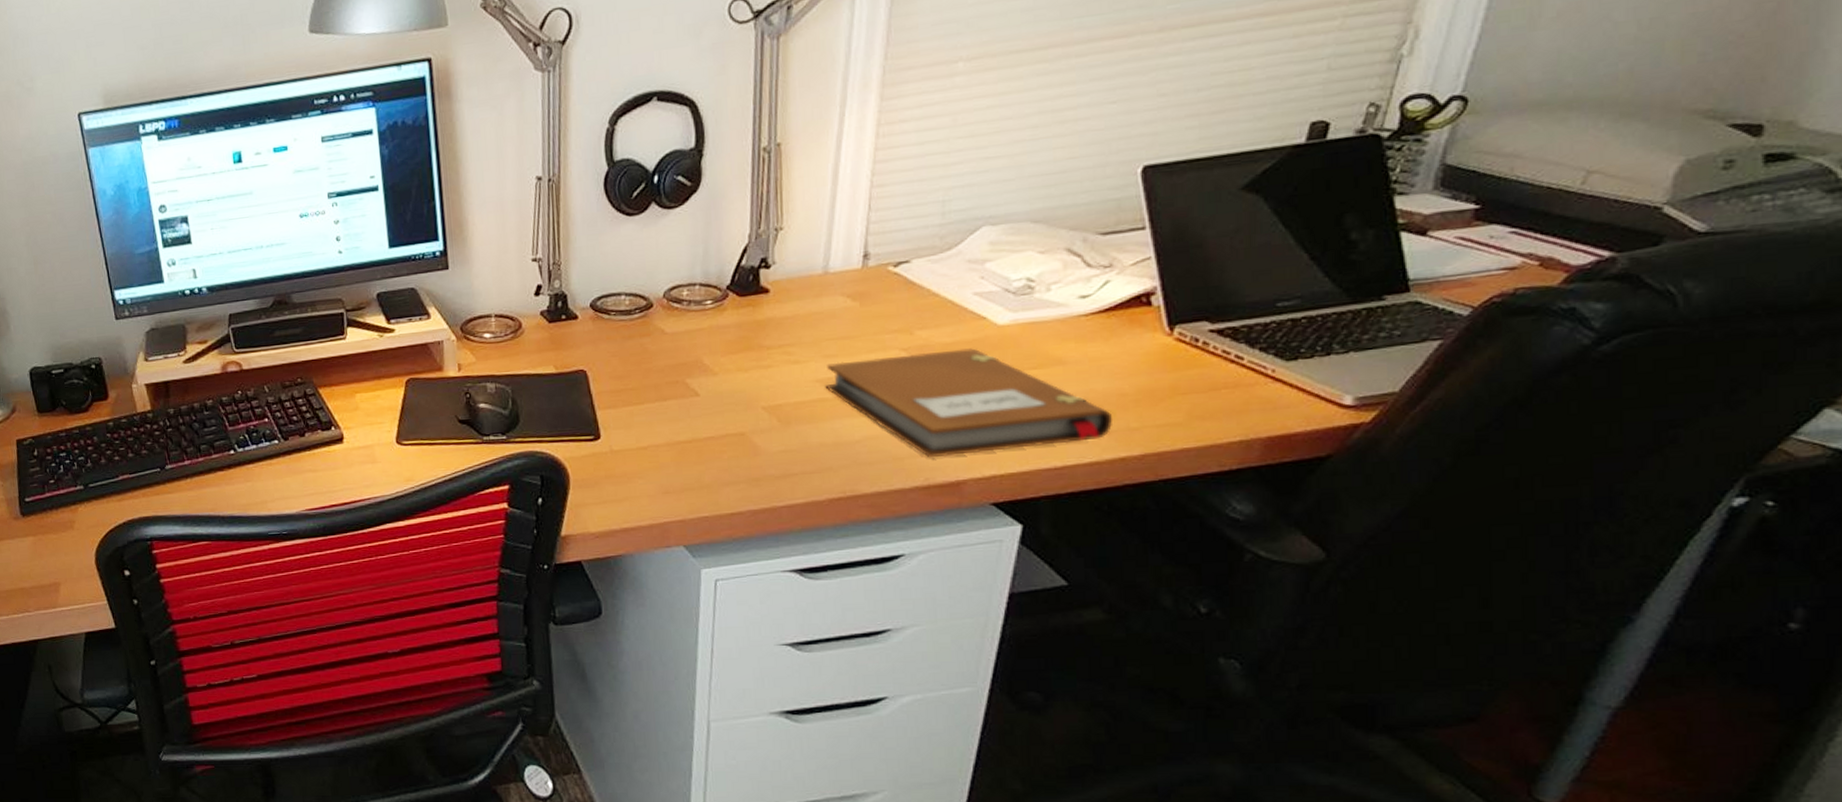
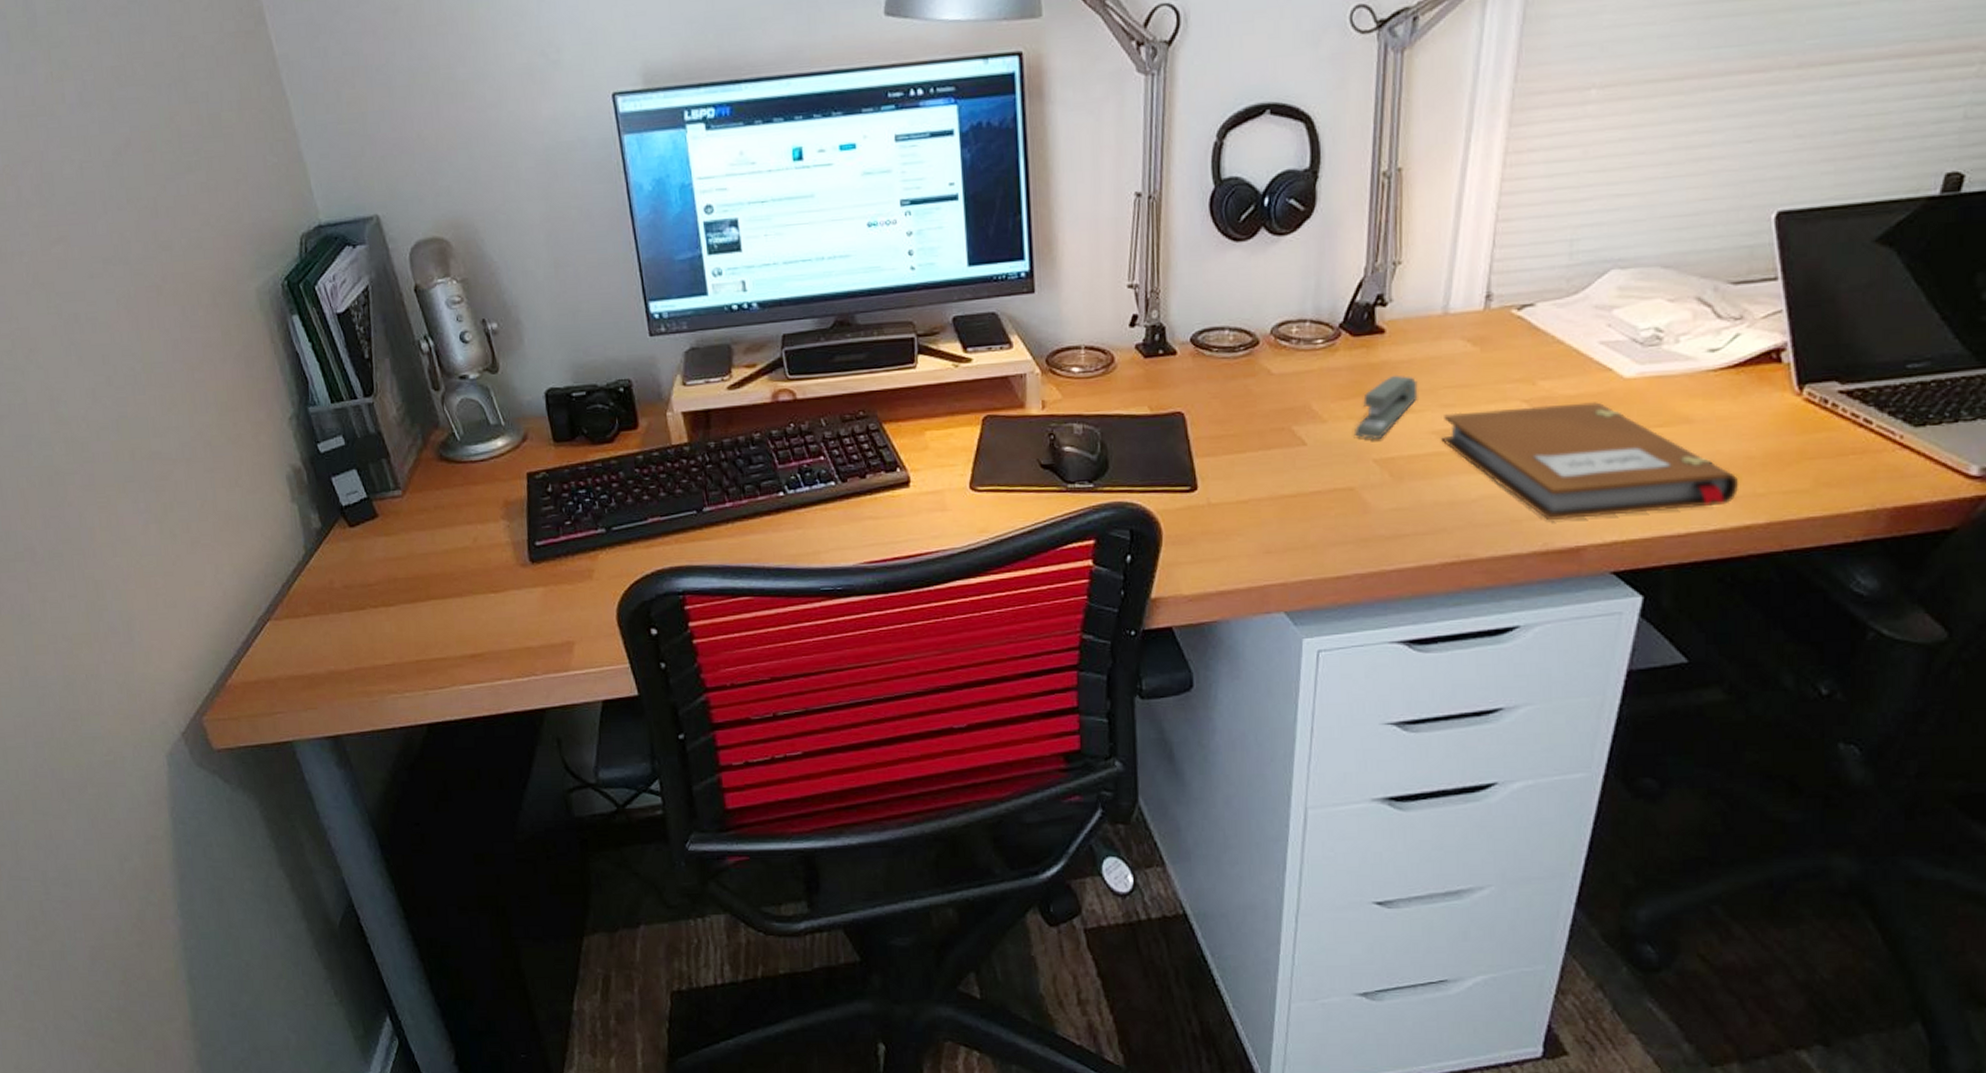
stapler: none [744,330,802,389] -> present [1355,375,1418,439]

